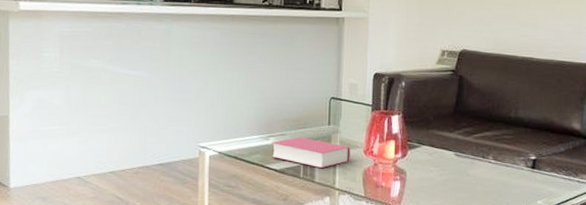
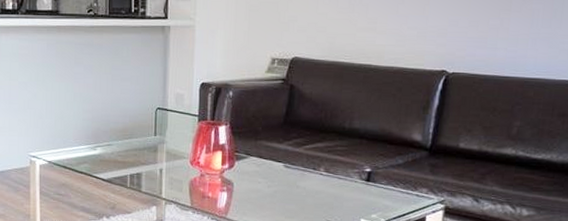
book: present [271,137,350,169] -> none [98,147,177,179]

